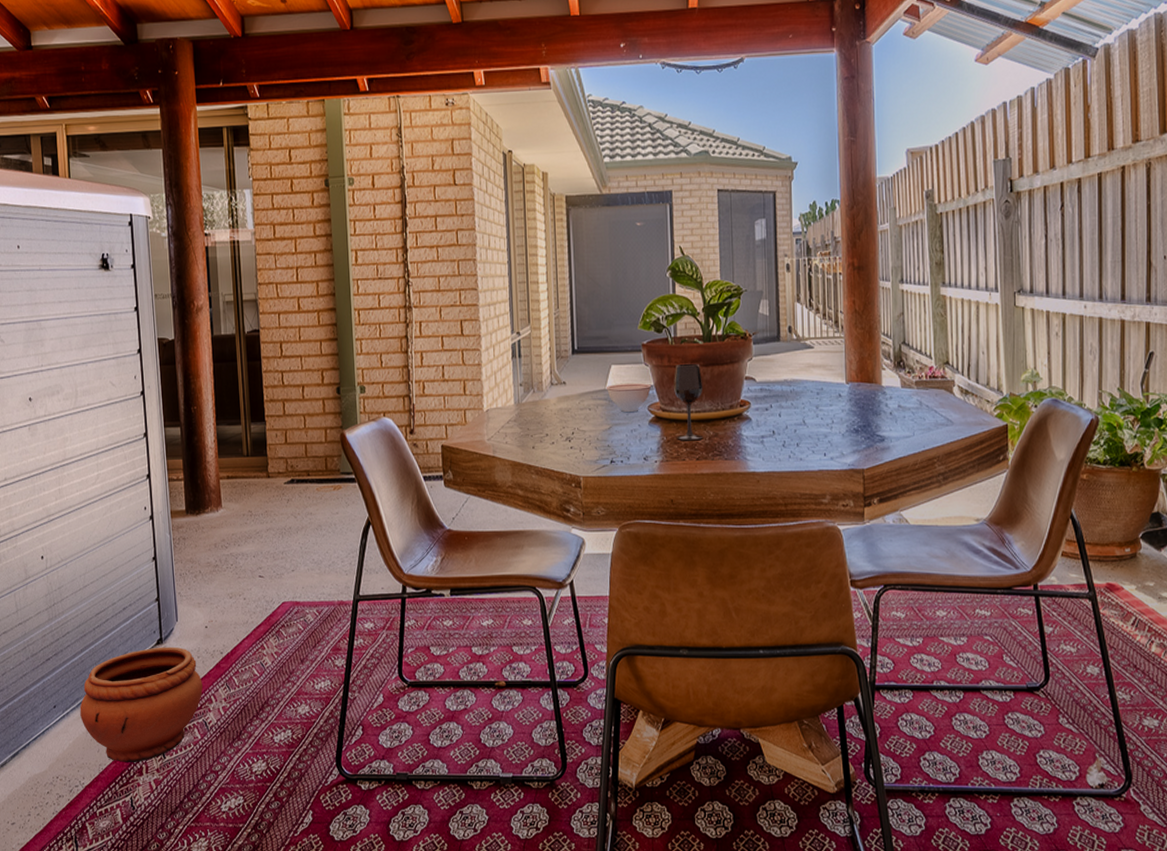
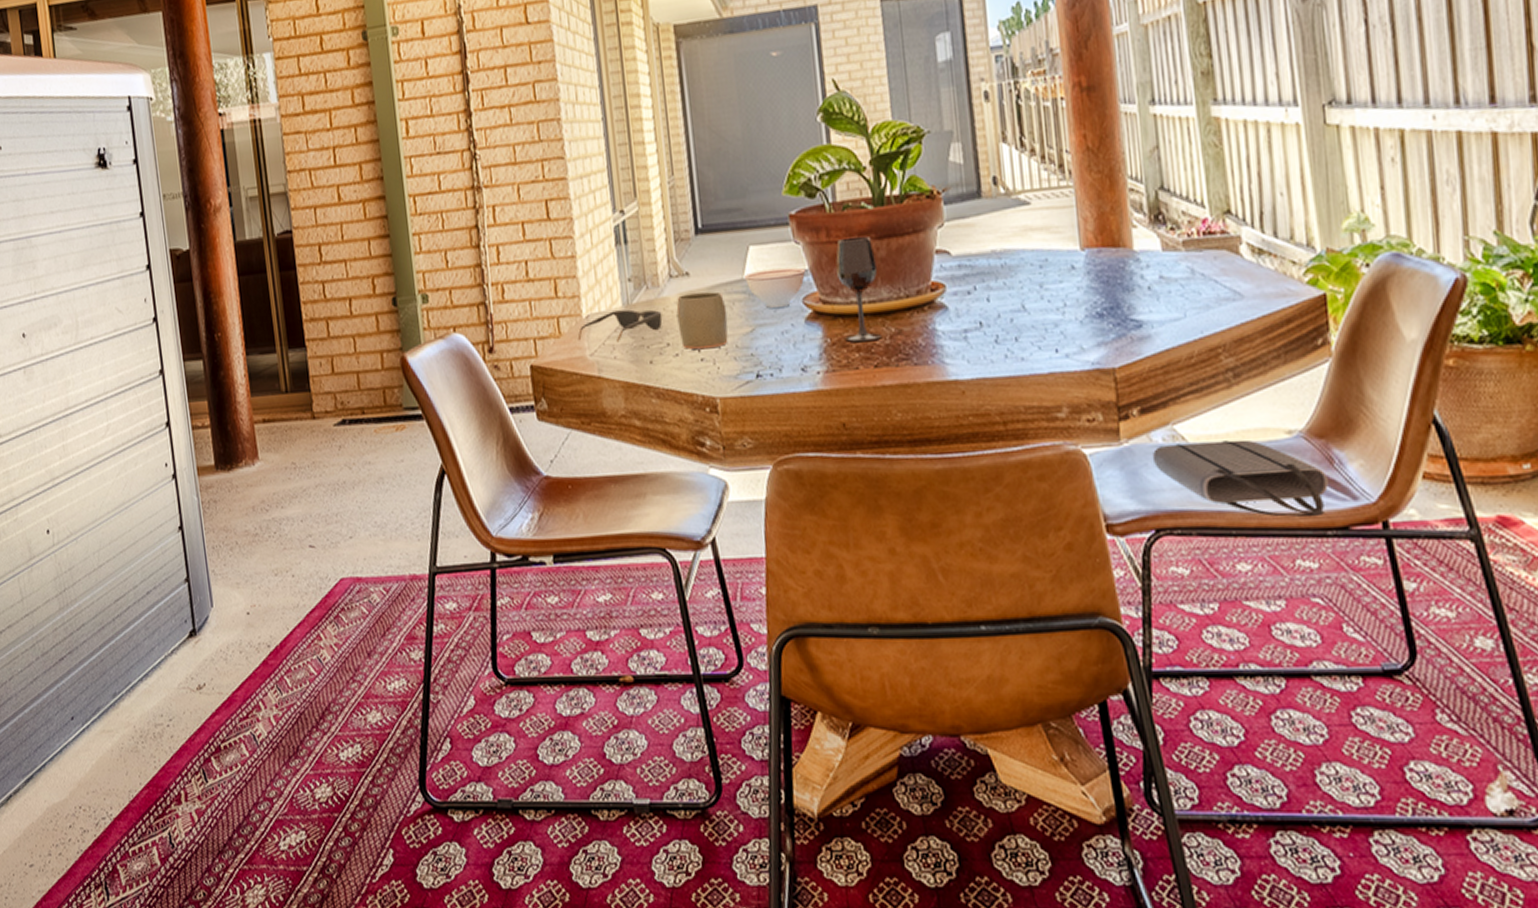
planter pot: present [80,646,203,762] -> none [102,639,249,788]
sunglasses: none [479,407,544,431] -> present [577,309,663,343]
mug: none [554,397,592,440] -> present [676,291,729,350]
tote bag: none [885,524,1000,580] -> present [1152,439,1328,518]

